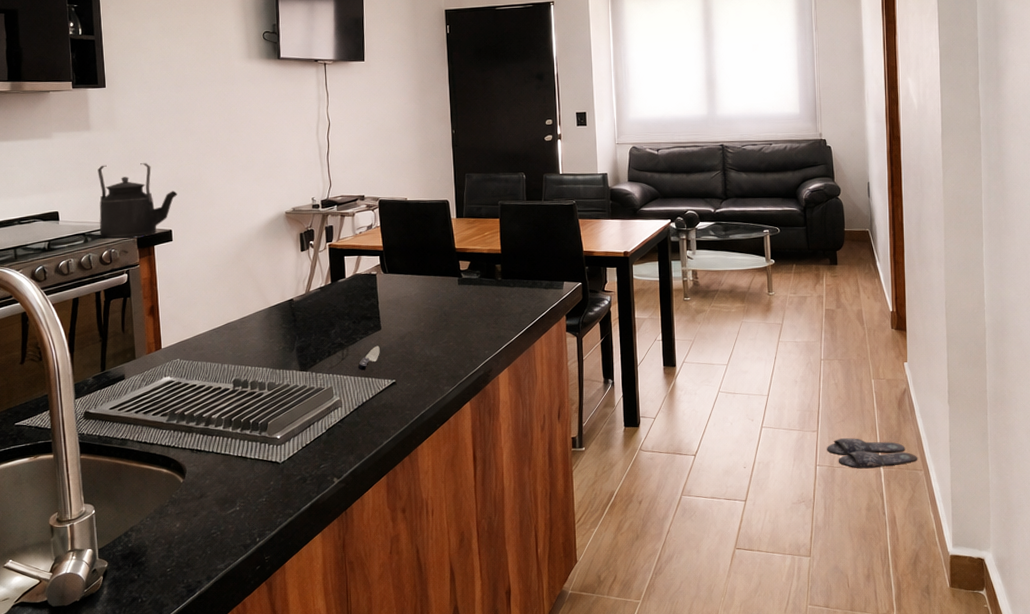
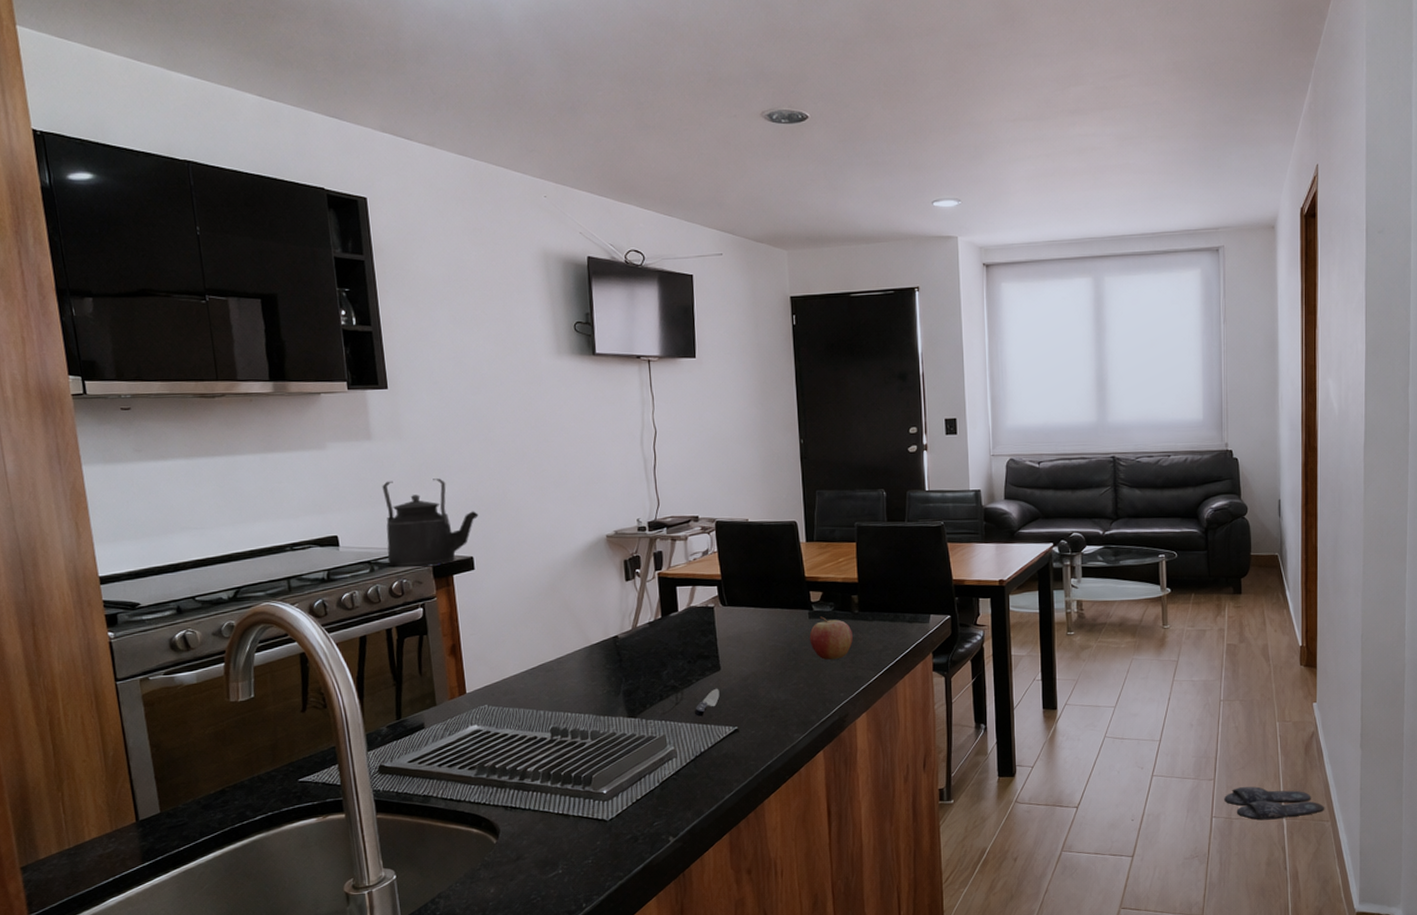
fruit: none [459,283,496,321] -> present [809,616,853,660]

